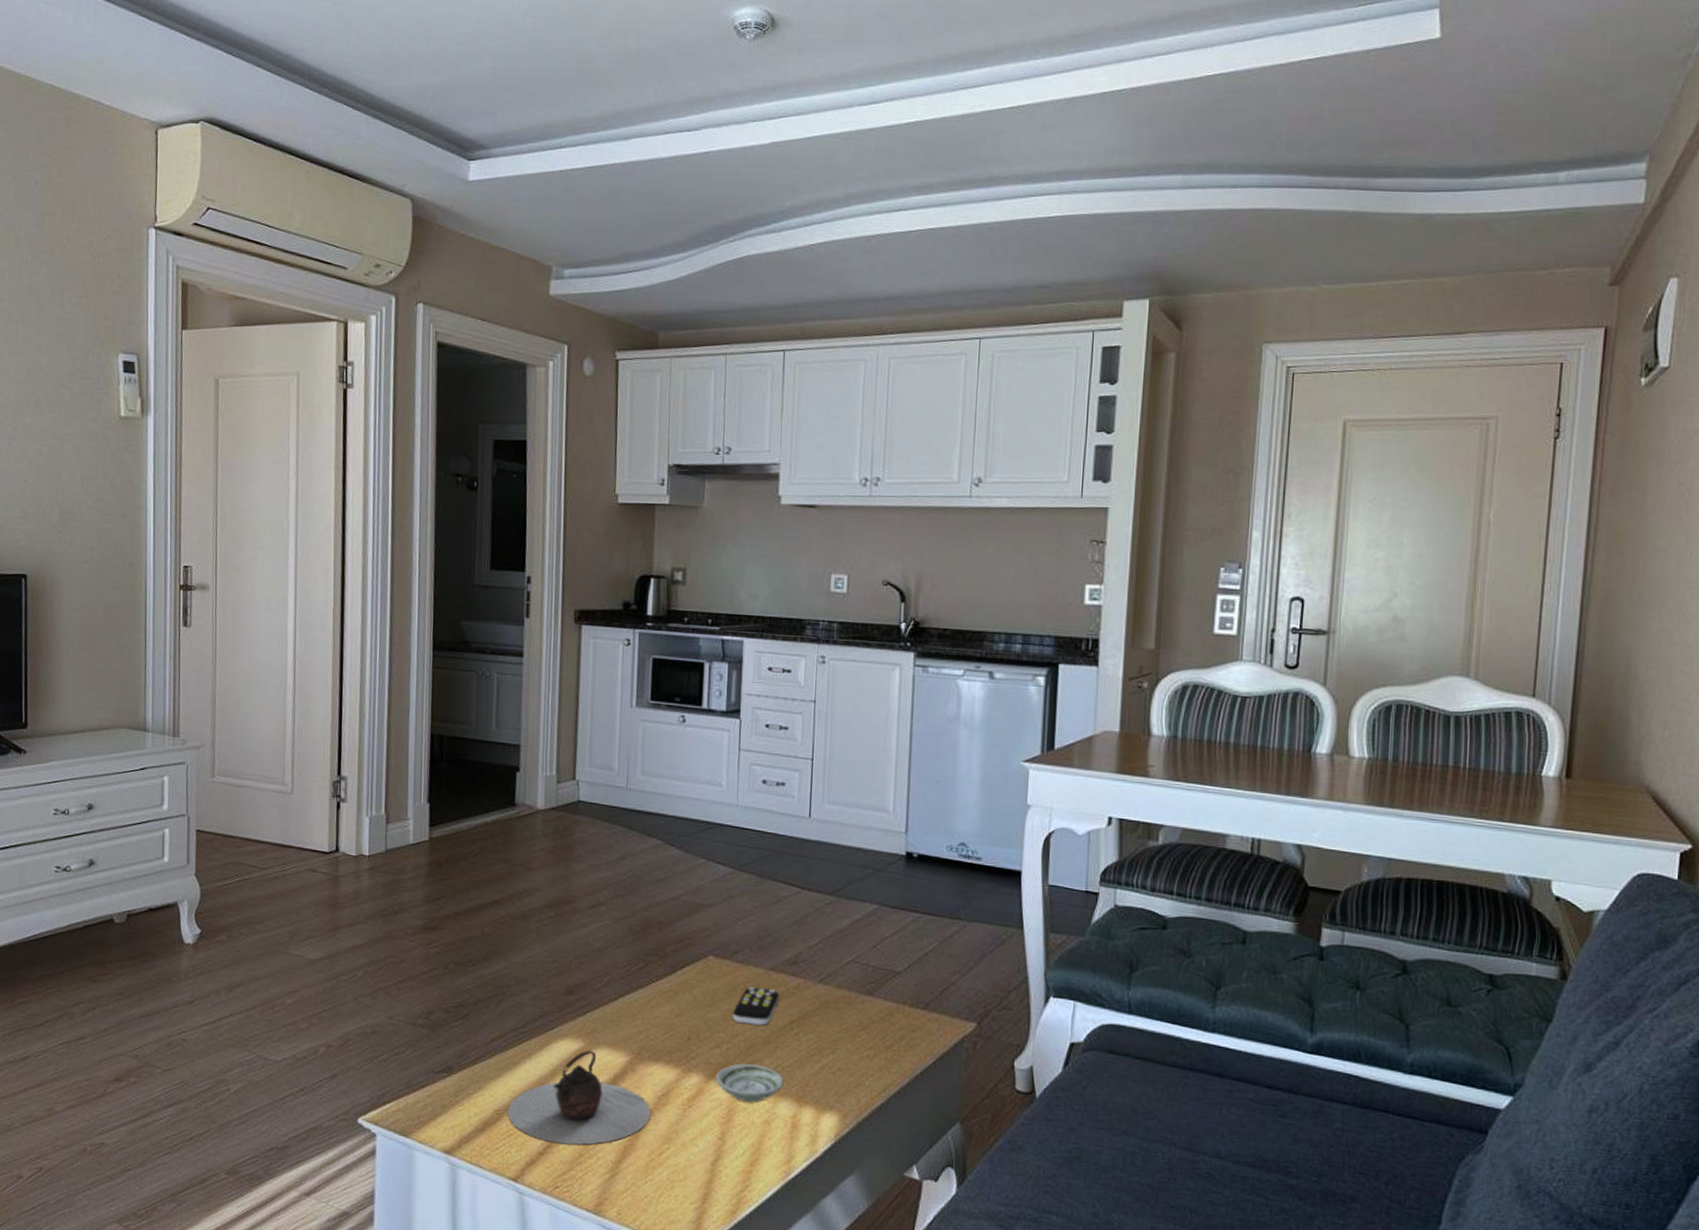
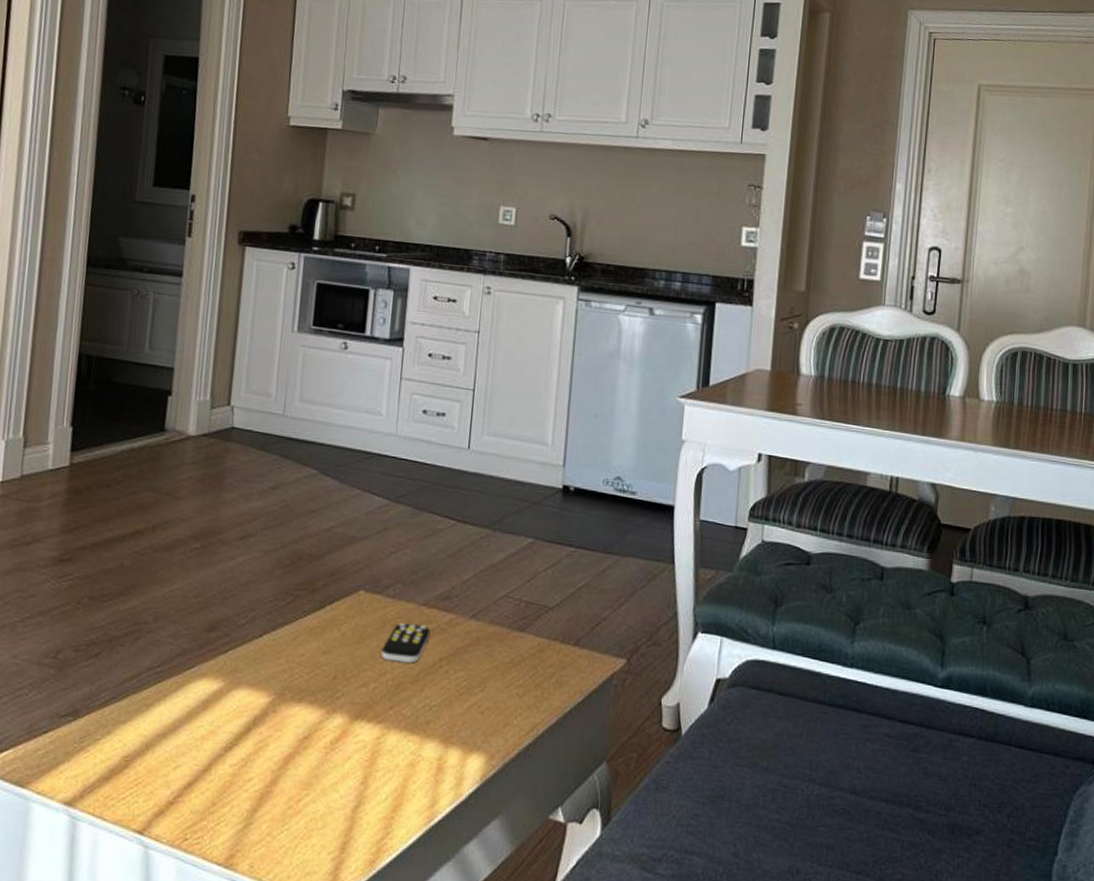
teapot: present [507,1050,651,1145] -> none [136,690,291,793]
saucer: present [716,1064,784,1102] -> none [361,703,431,744]

